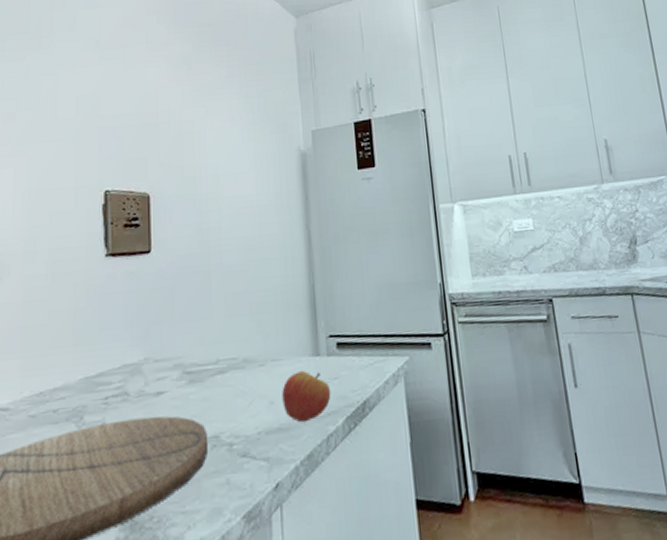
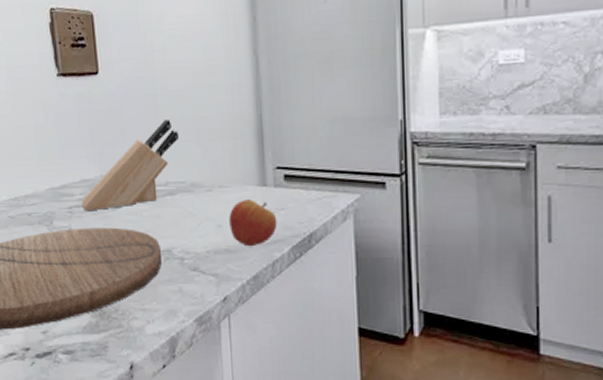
knife block: none [120,295,233,401] -> present [81,120,180,212]

